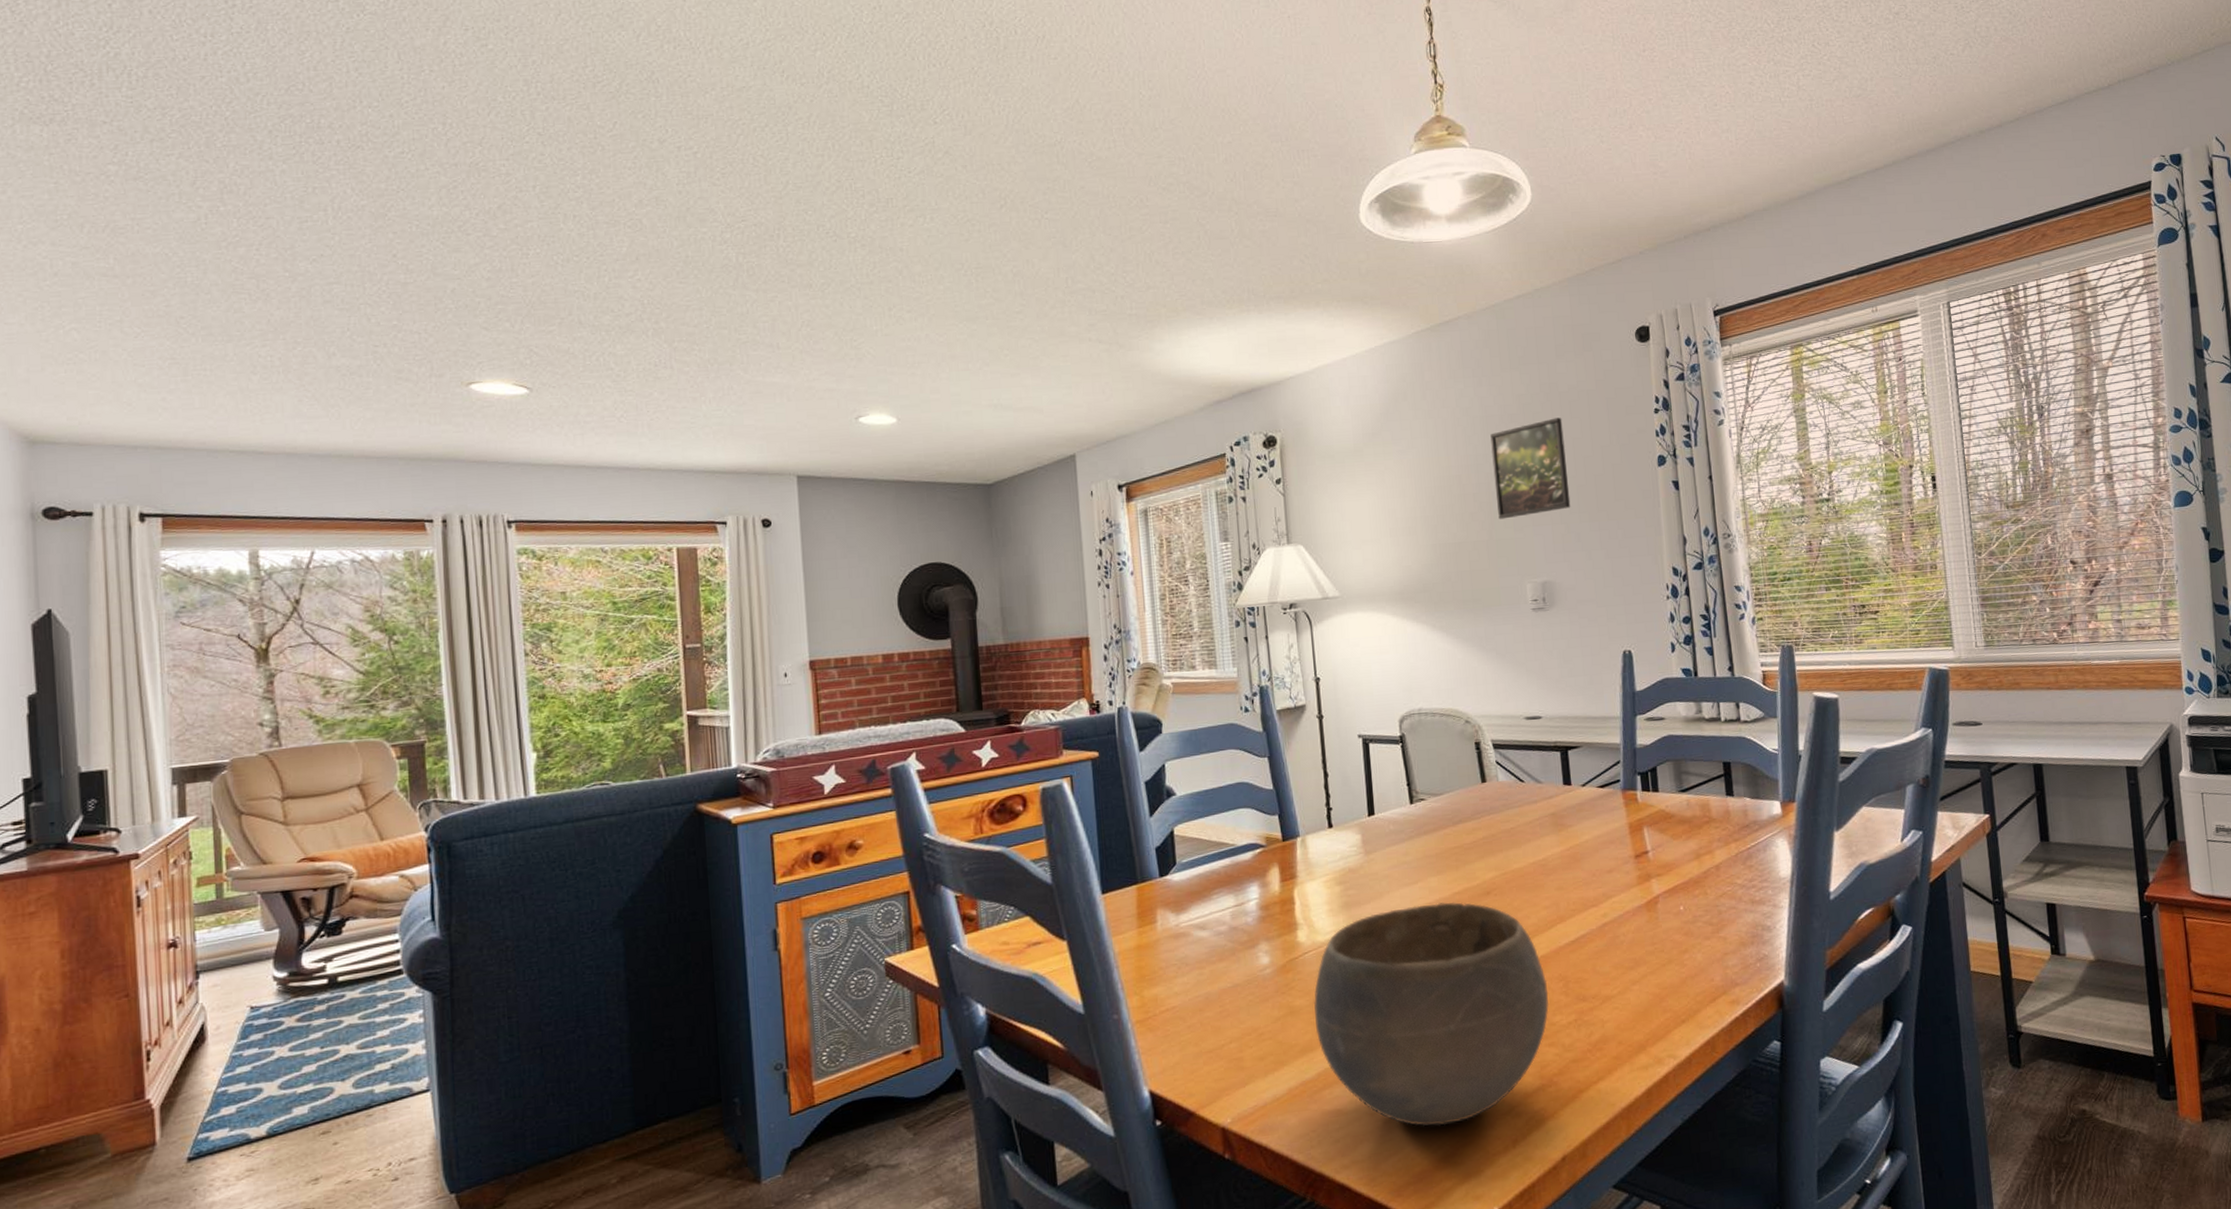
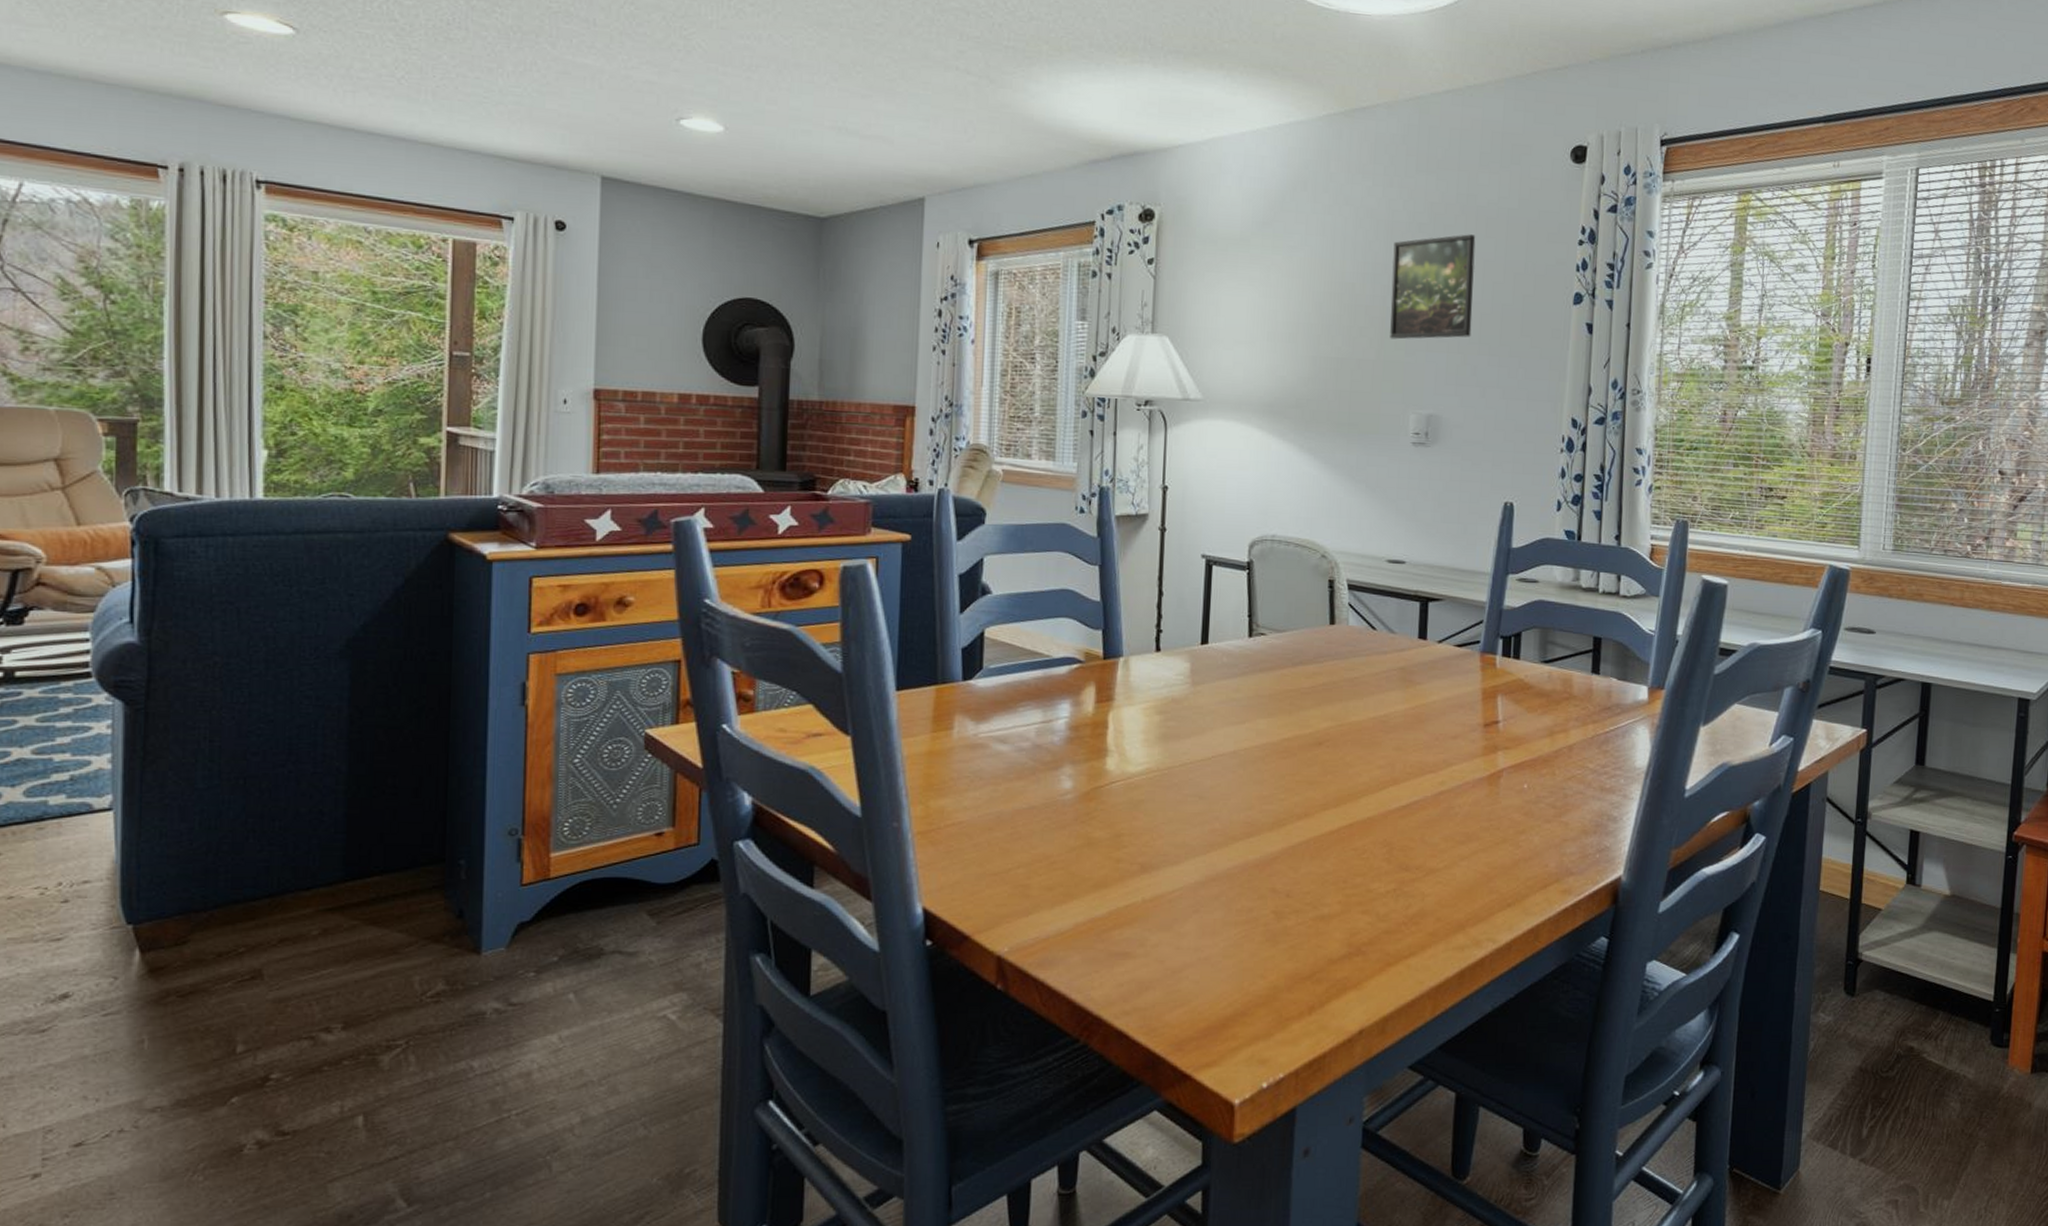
bowl: present [1314,901,1550,1127] -> none [1113,747,1370,983]

